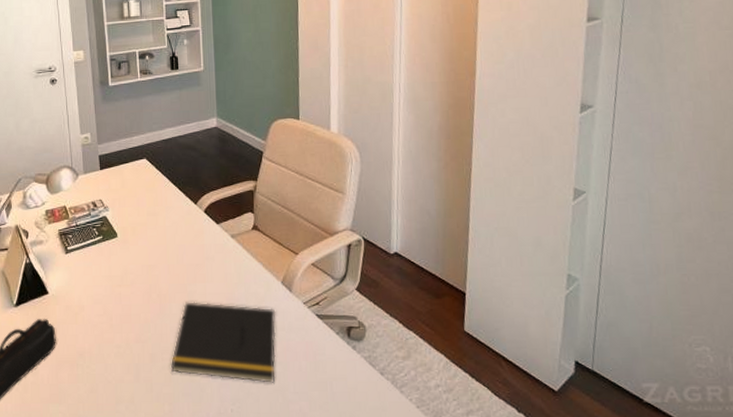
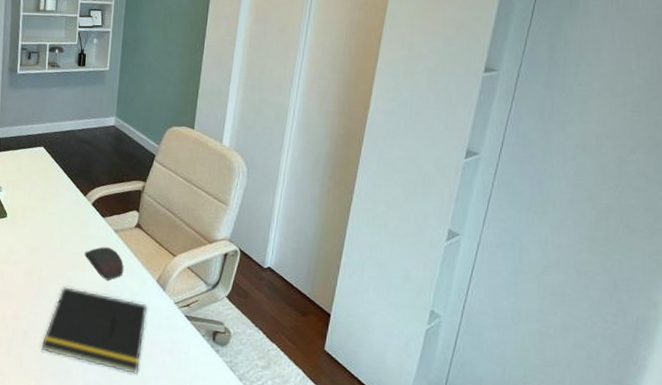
computer mouse: none [203,254,245,289] -> present [84,247,124,280]

